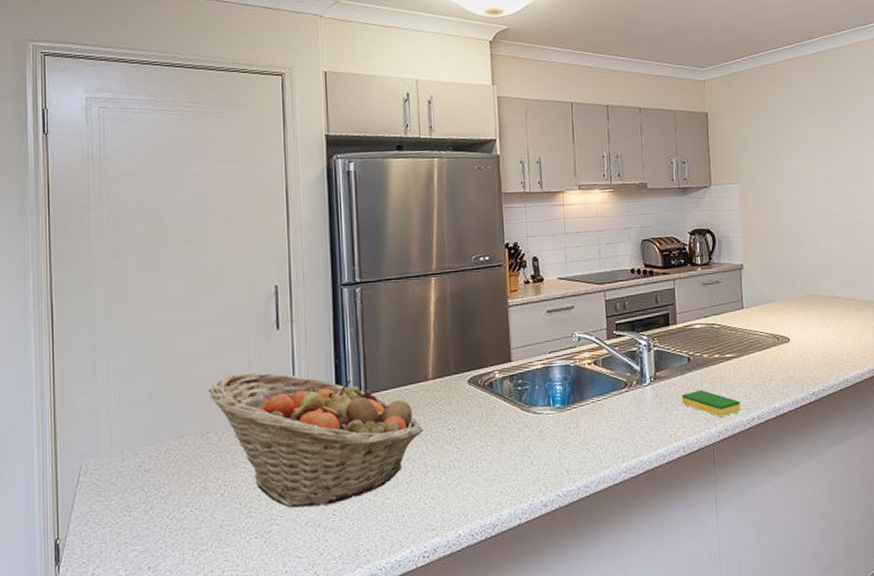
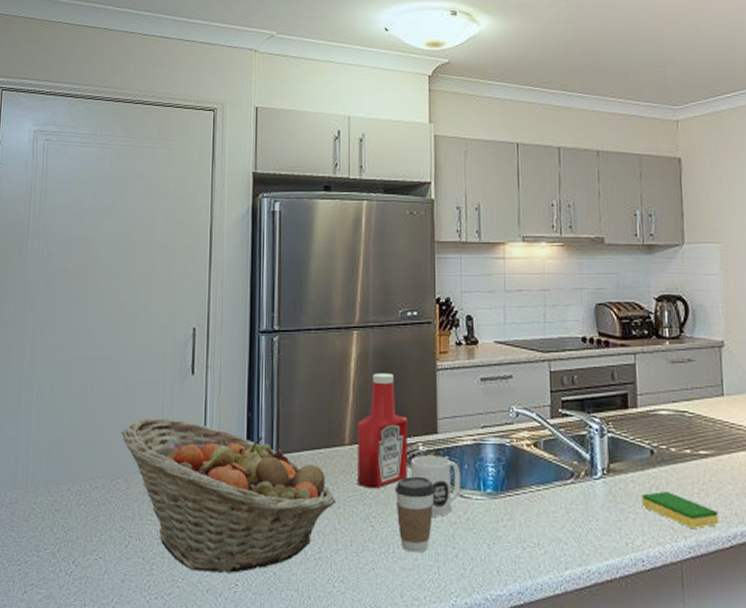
ketchup bottle: none [440,313,487,416] -> present [356,373,407,489]
coffee cup: none [476,399,511,466] -> present [395,476,435,553]
mug: none [488,381,534,433] -> present [410,455,461,517]

